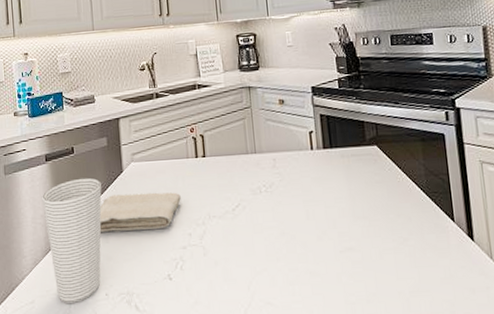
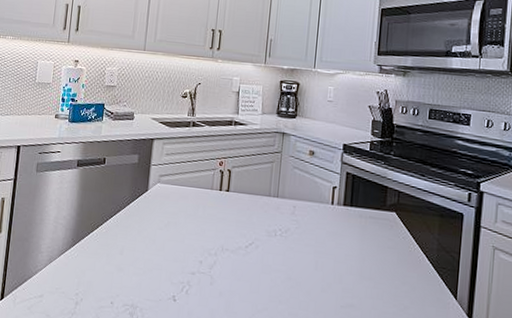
cup: present [42,177,102,303] -> none [65,188,126,305]
washcloth: present [99,192,181,232] -> none [116,210,199,251]

